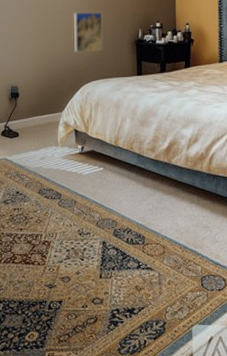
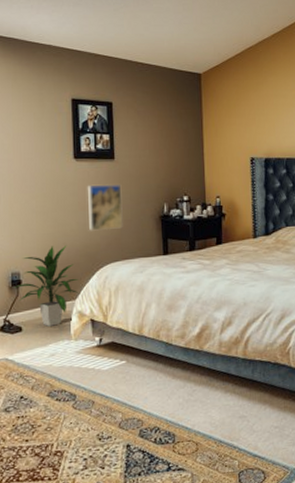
indoor plant: none [13,64,65,134] -> present [14,245,79,326]

